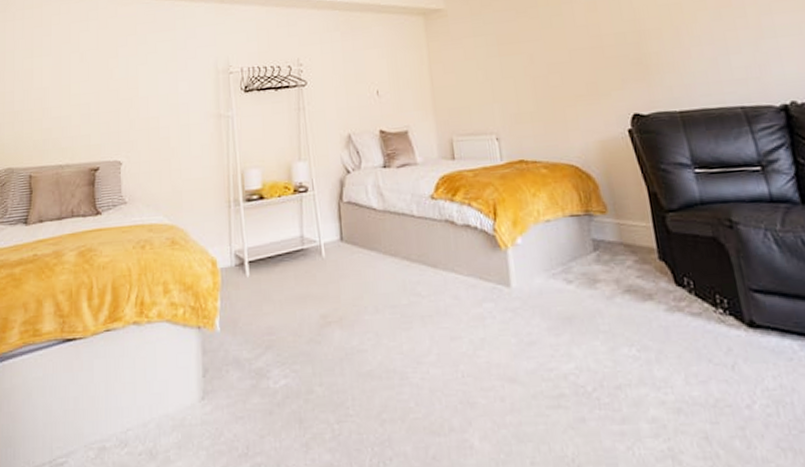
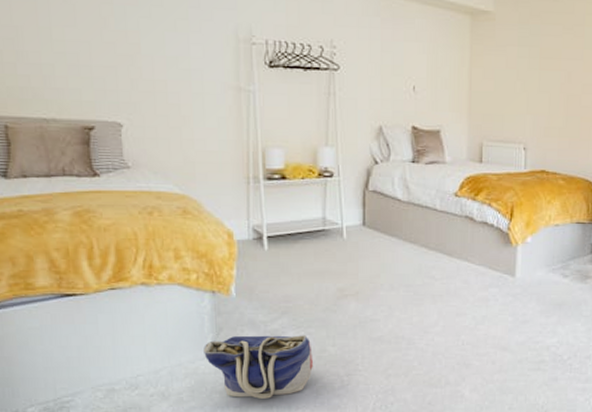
tote bag: none [190,373,301,456] -> present [204,335,313,399]

